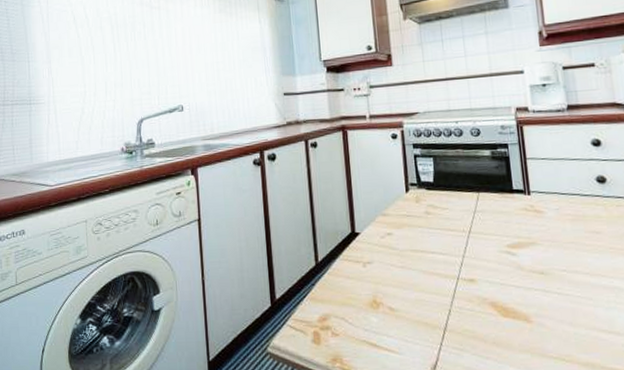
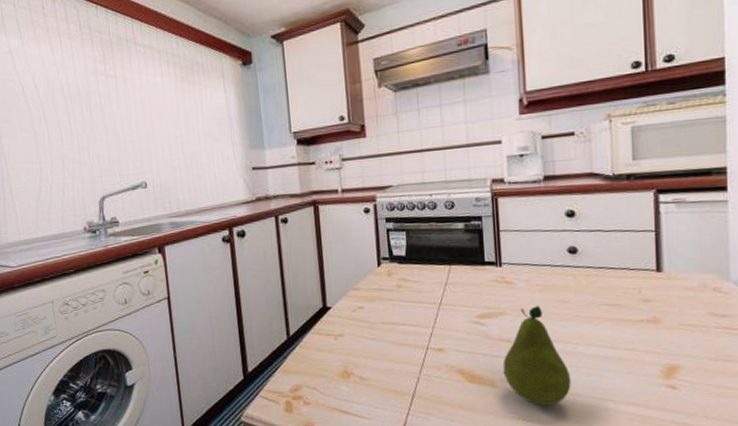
fruit: none [536,235,610,344] -> present [503,305,571,406]

